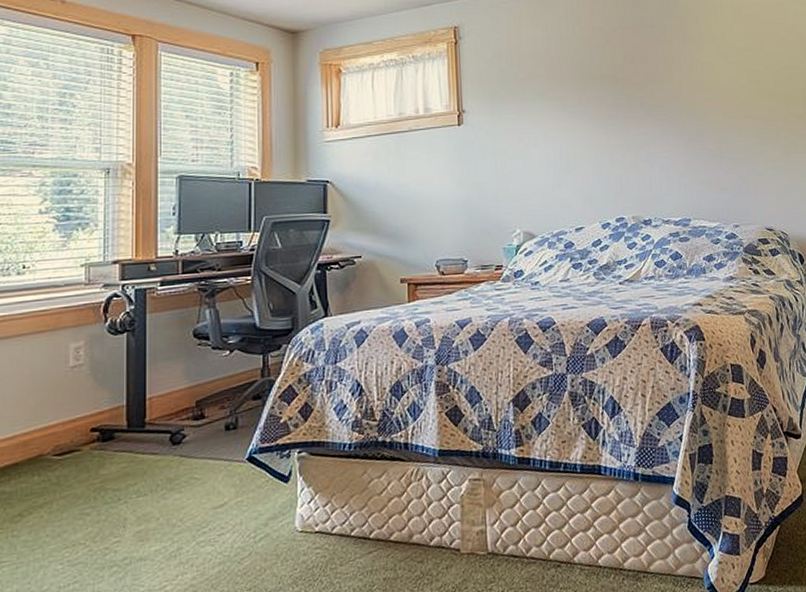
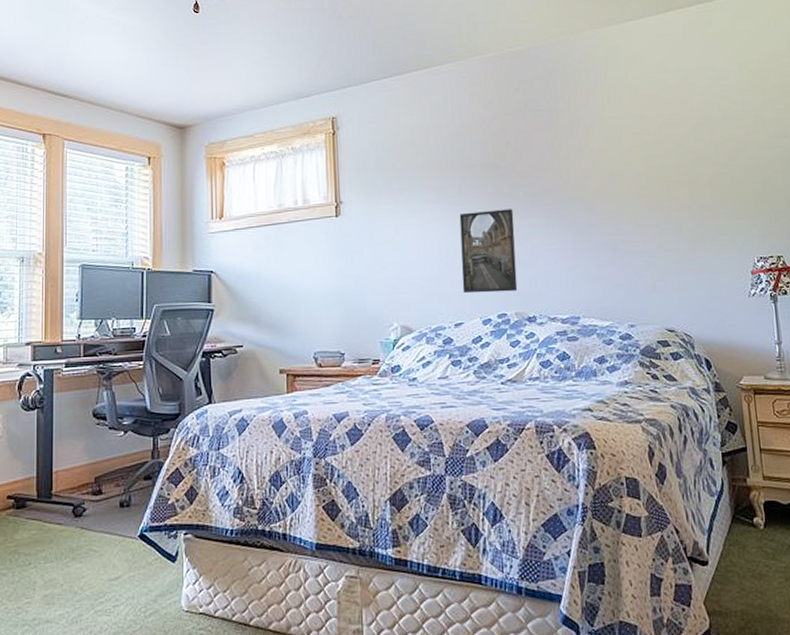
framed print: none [580,119,635,199] -> present [459,209,518,294]

